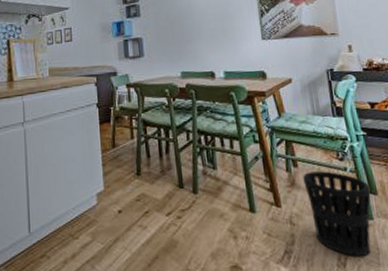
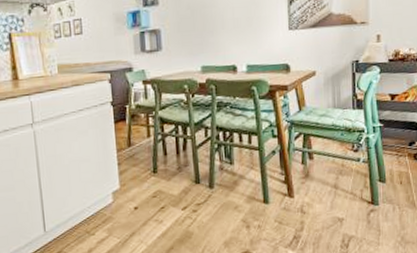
wastebasket: present [303,171,371,256] -> none [317,162,379,238]

